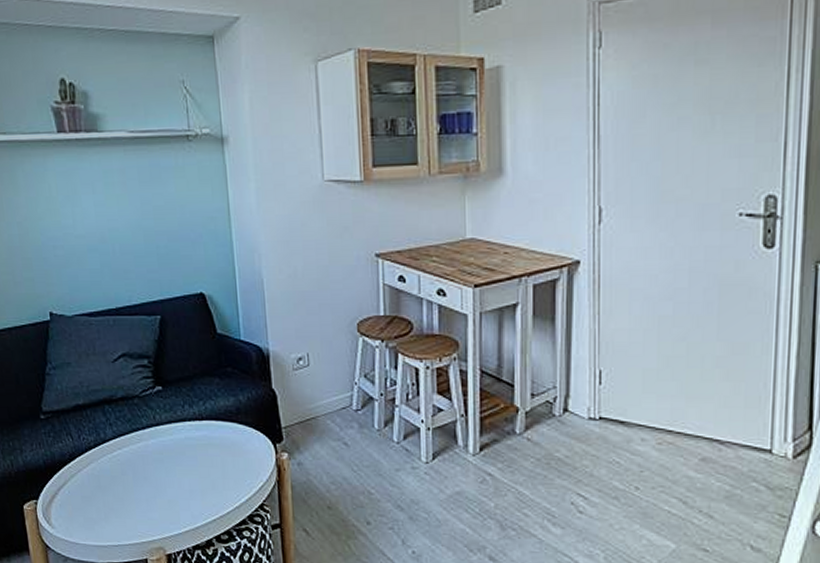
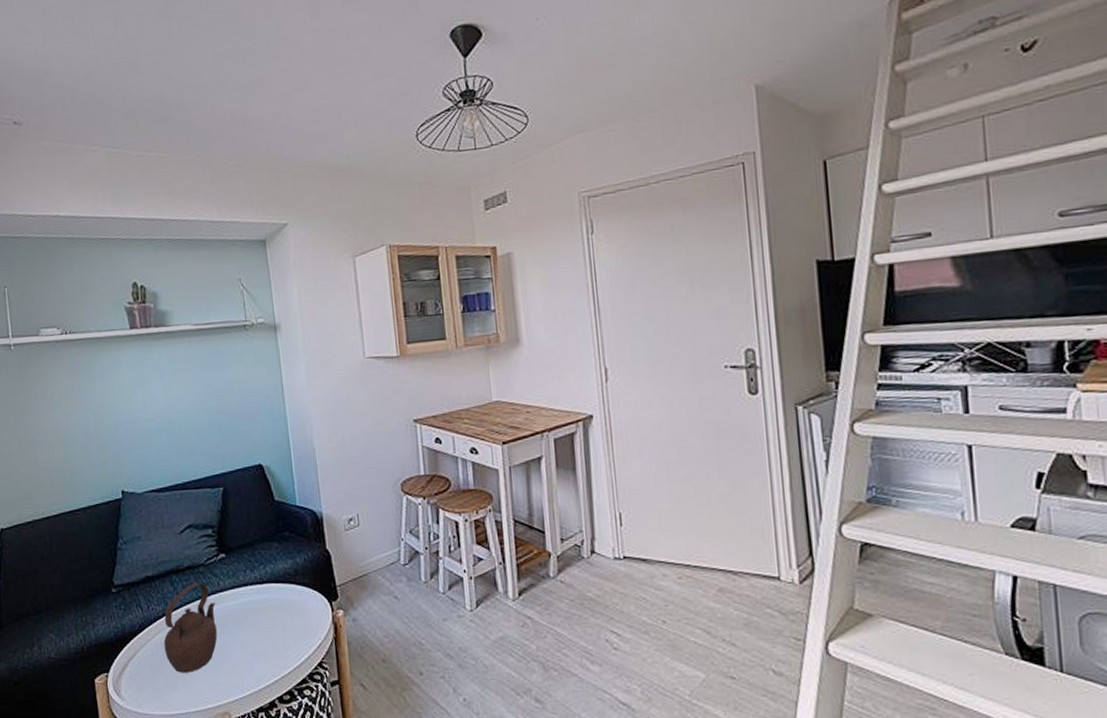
teapot: none [95,415,153,506] -> present [164,582,218,673]

